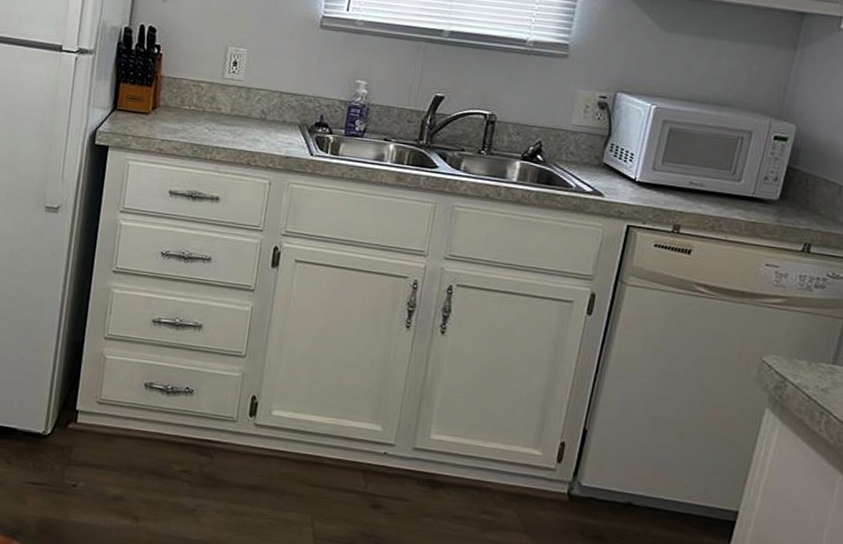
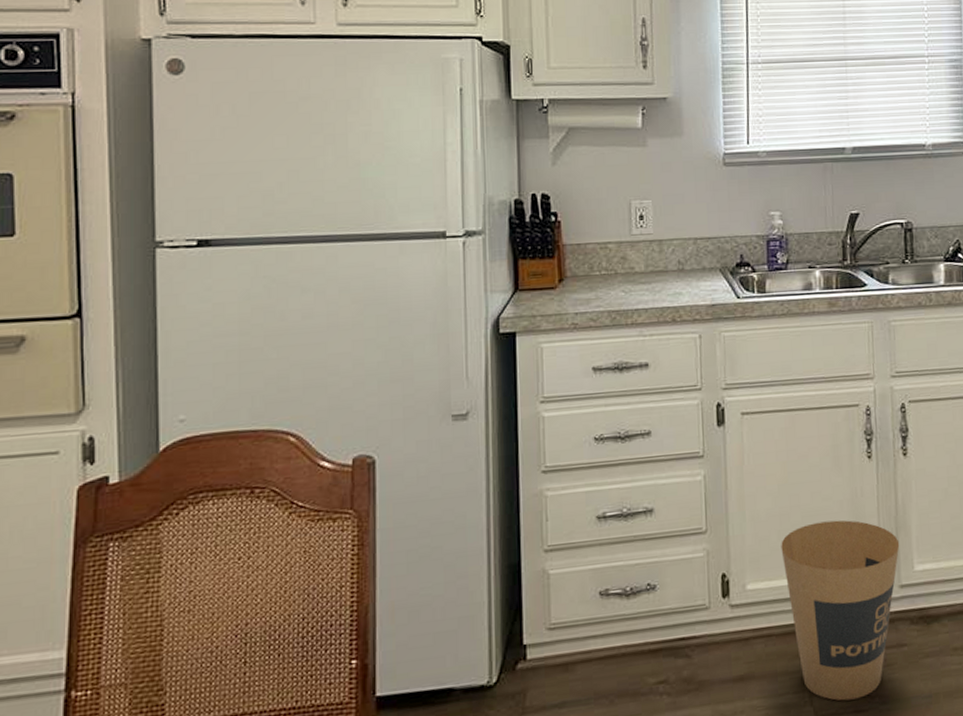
trash can: none [308,372,421,534] -> present [781,520,900,701]

